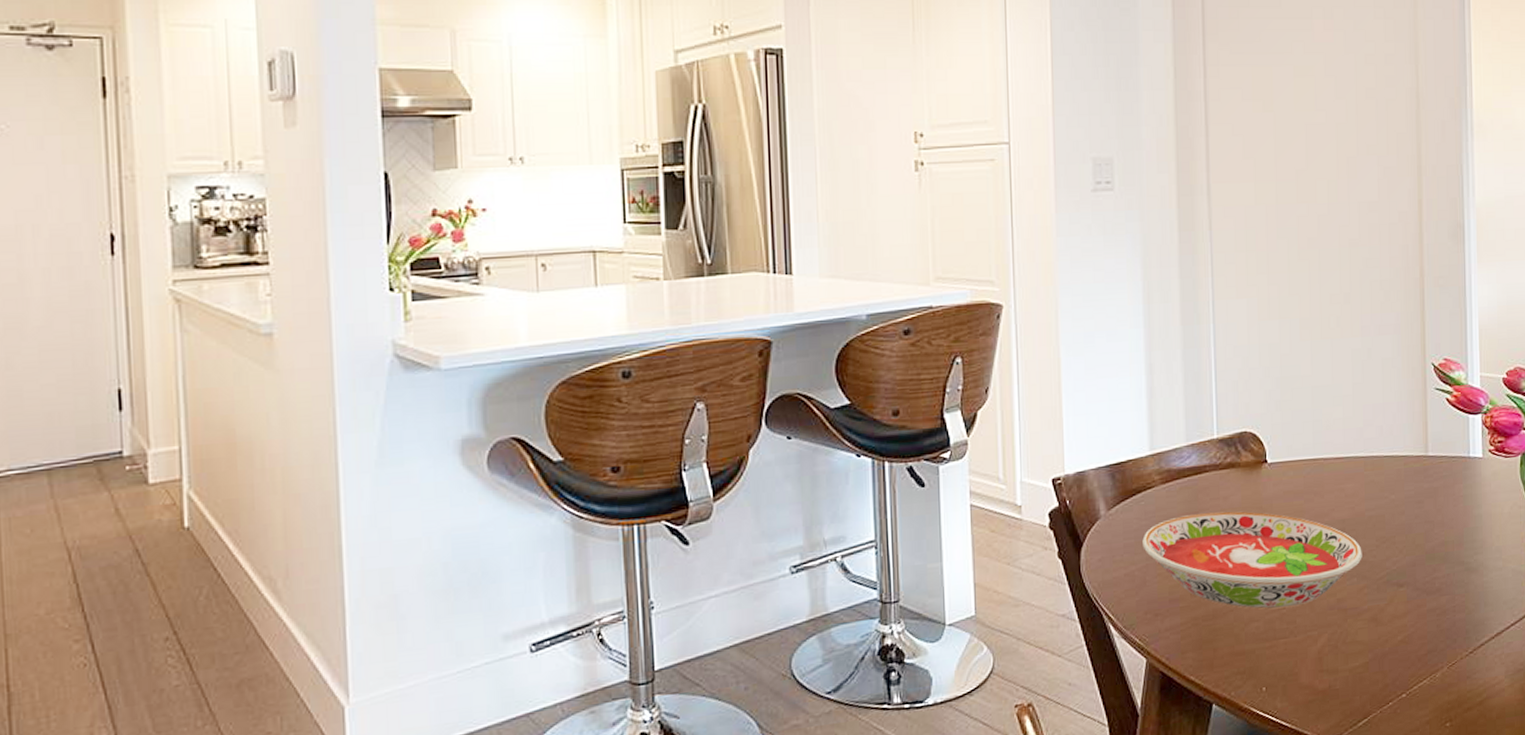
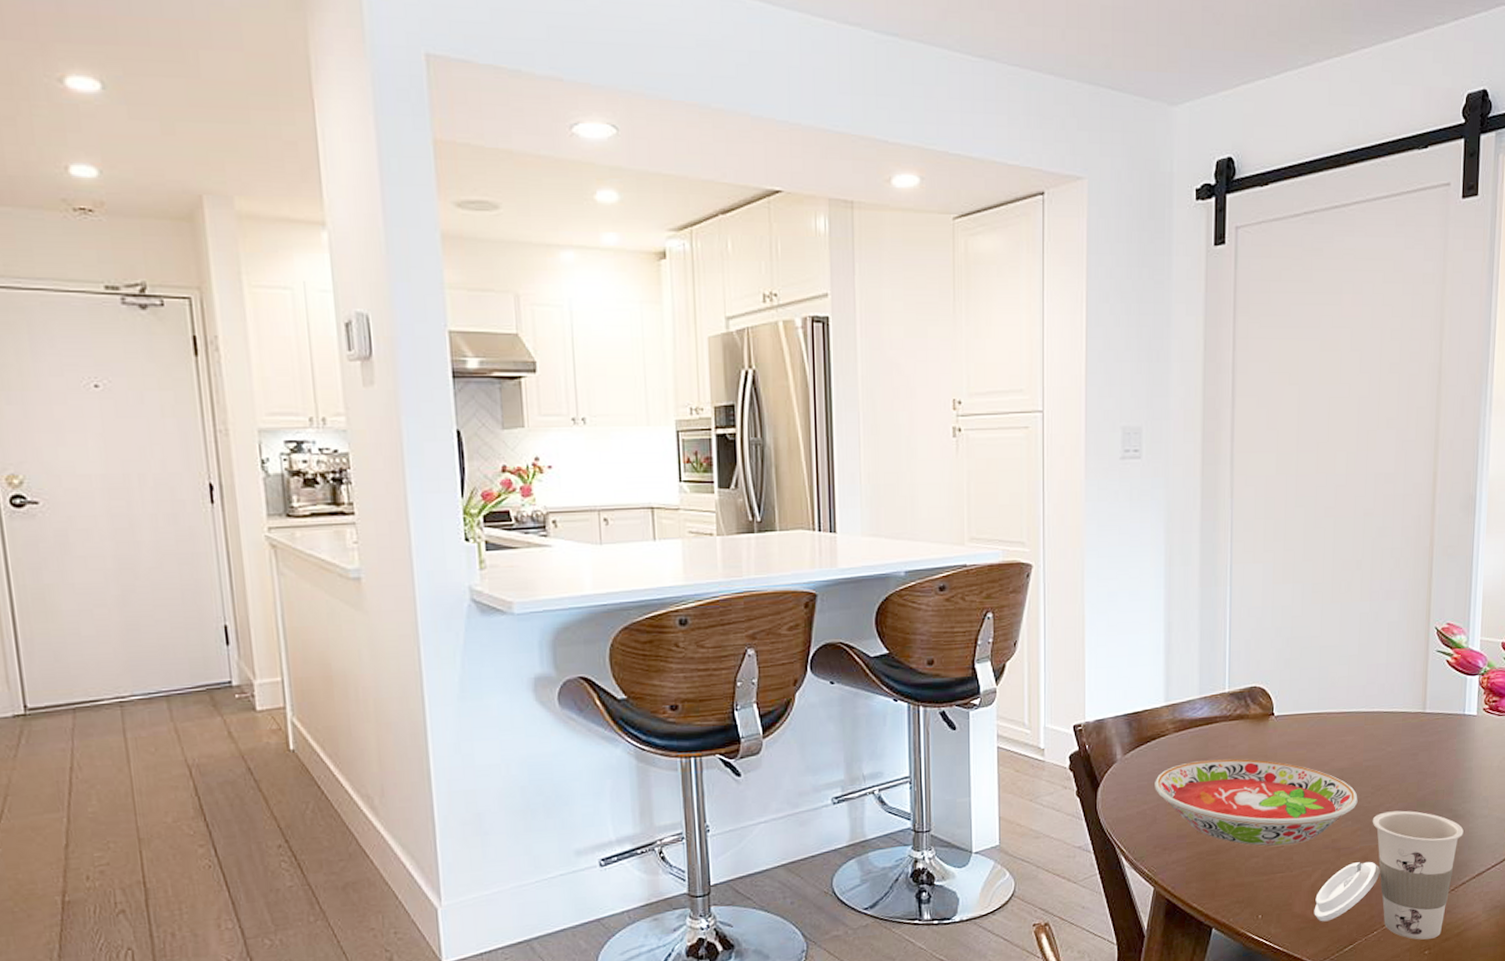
cup: none [1322,564,1478,711] -> present [1314,810,1464,940]

